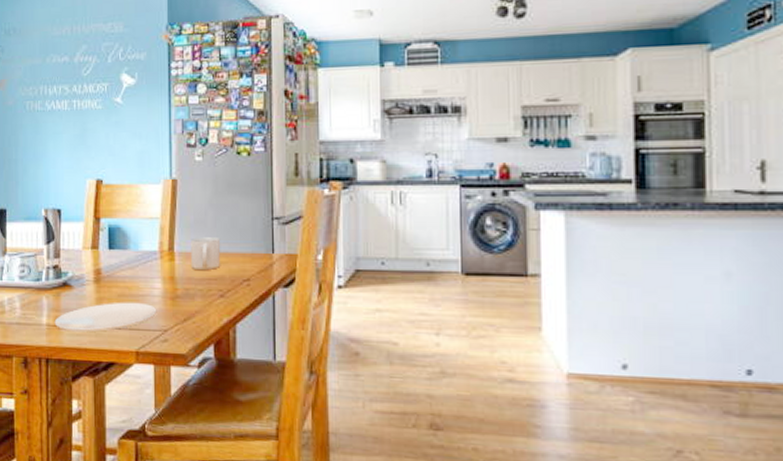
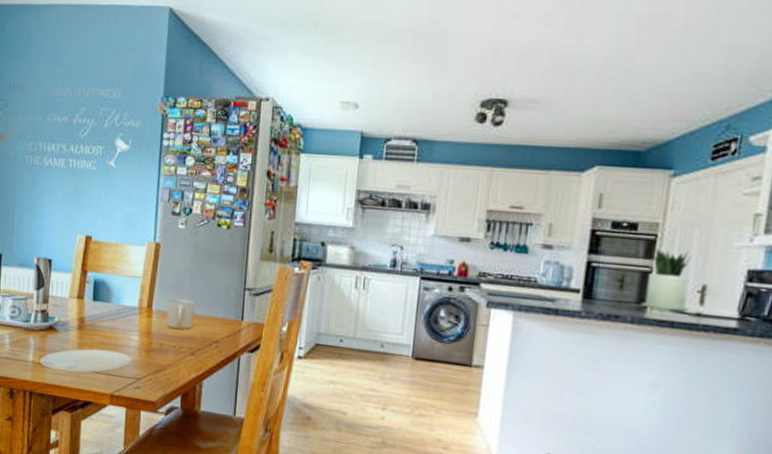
planter: none [698,126,751,192] -> present [640,248,691,313]

